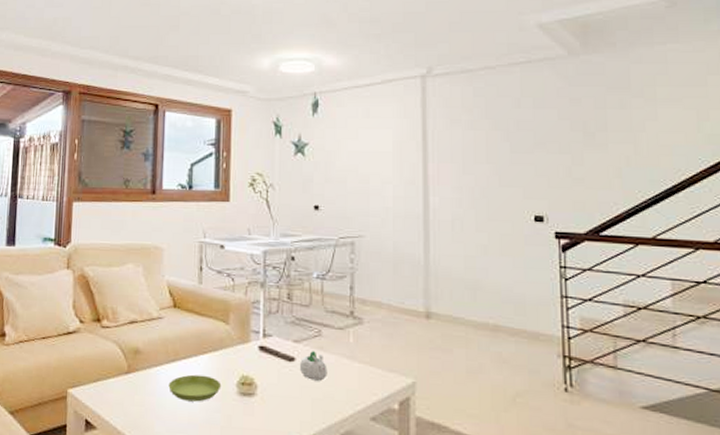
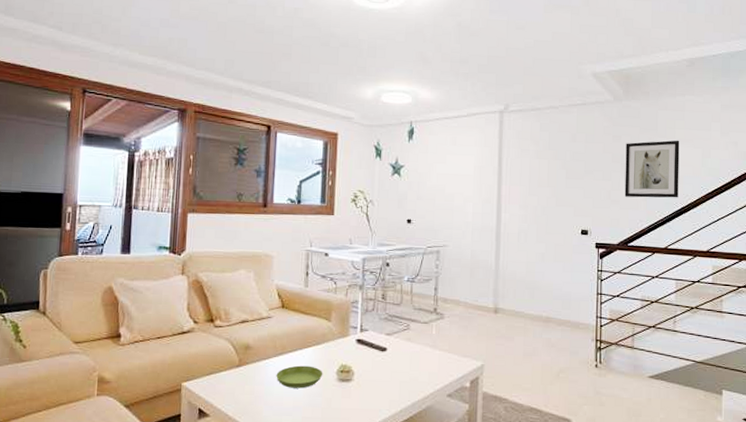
succulent planter: present [299,351,327,381] -> none [390,342,414,367]
wall art: none [588,100,667,174] -> present [624,140,680,198]

